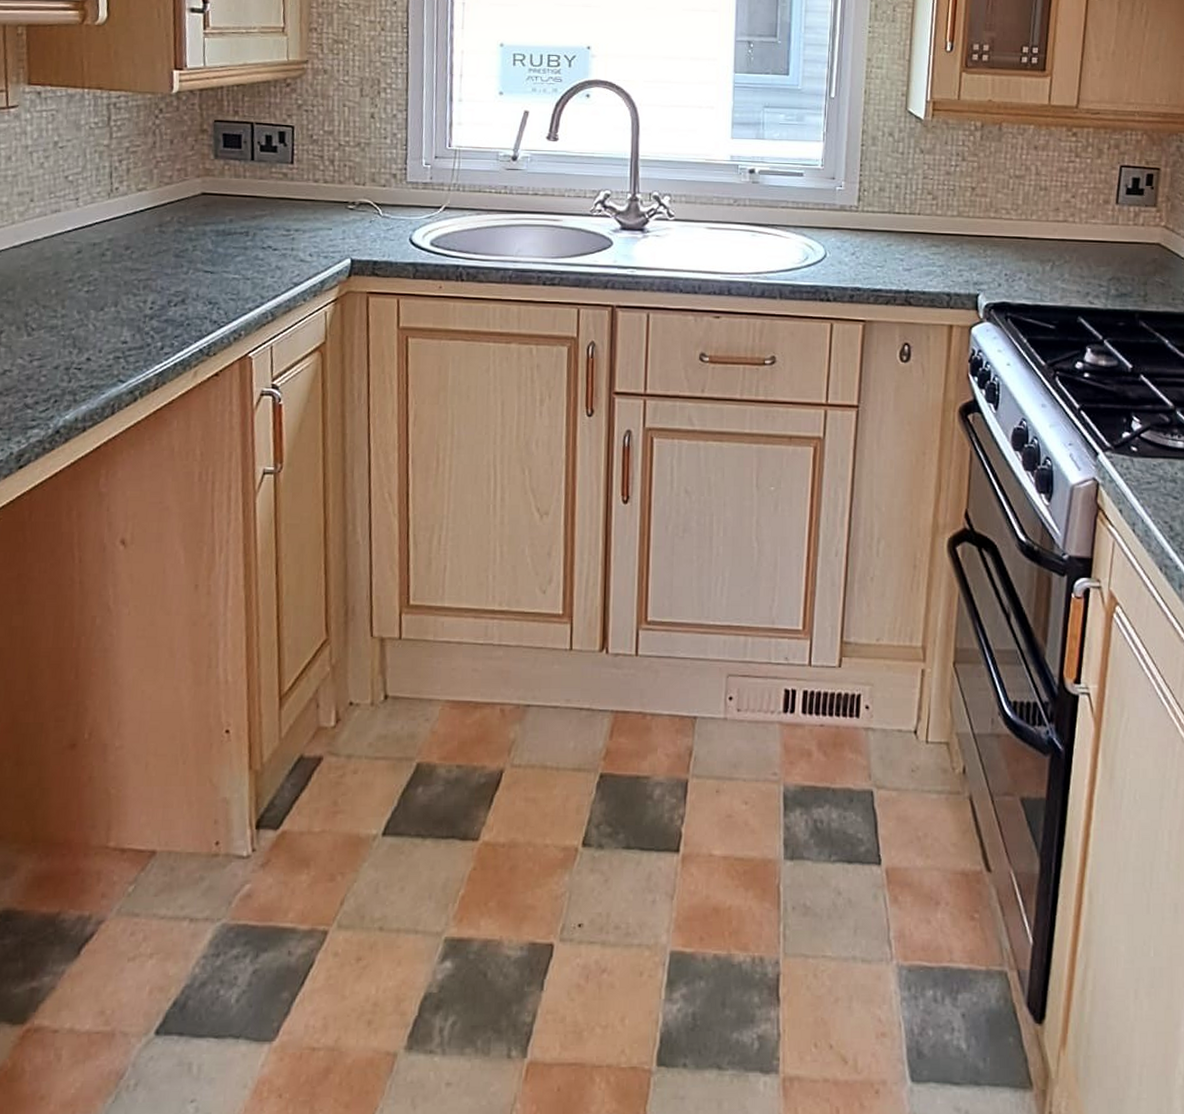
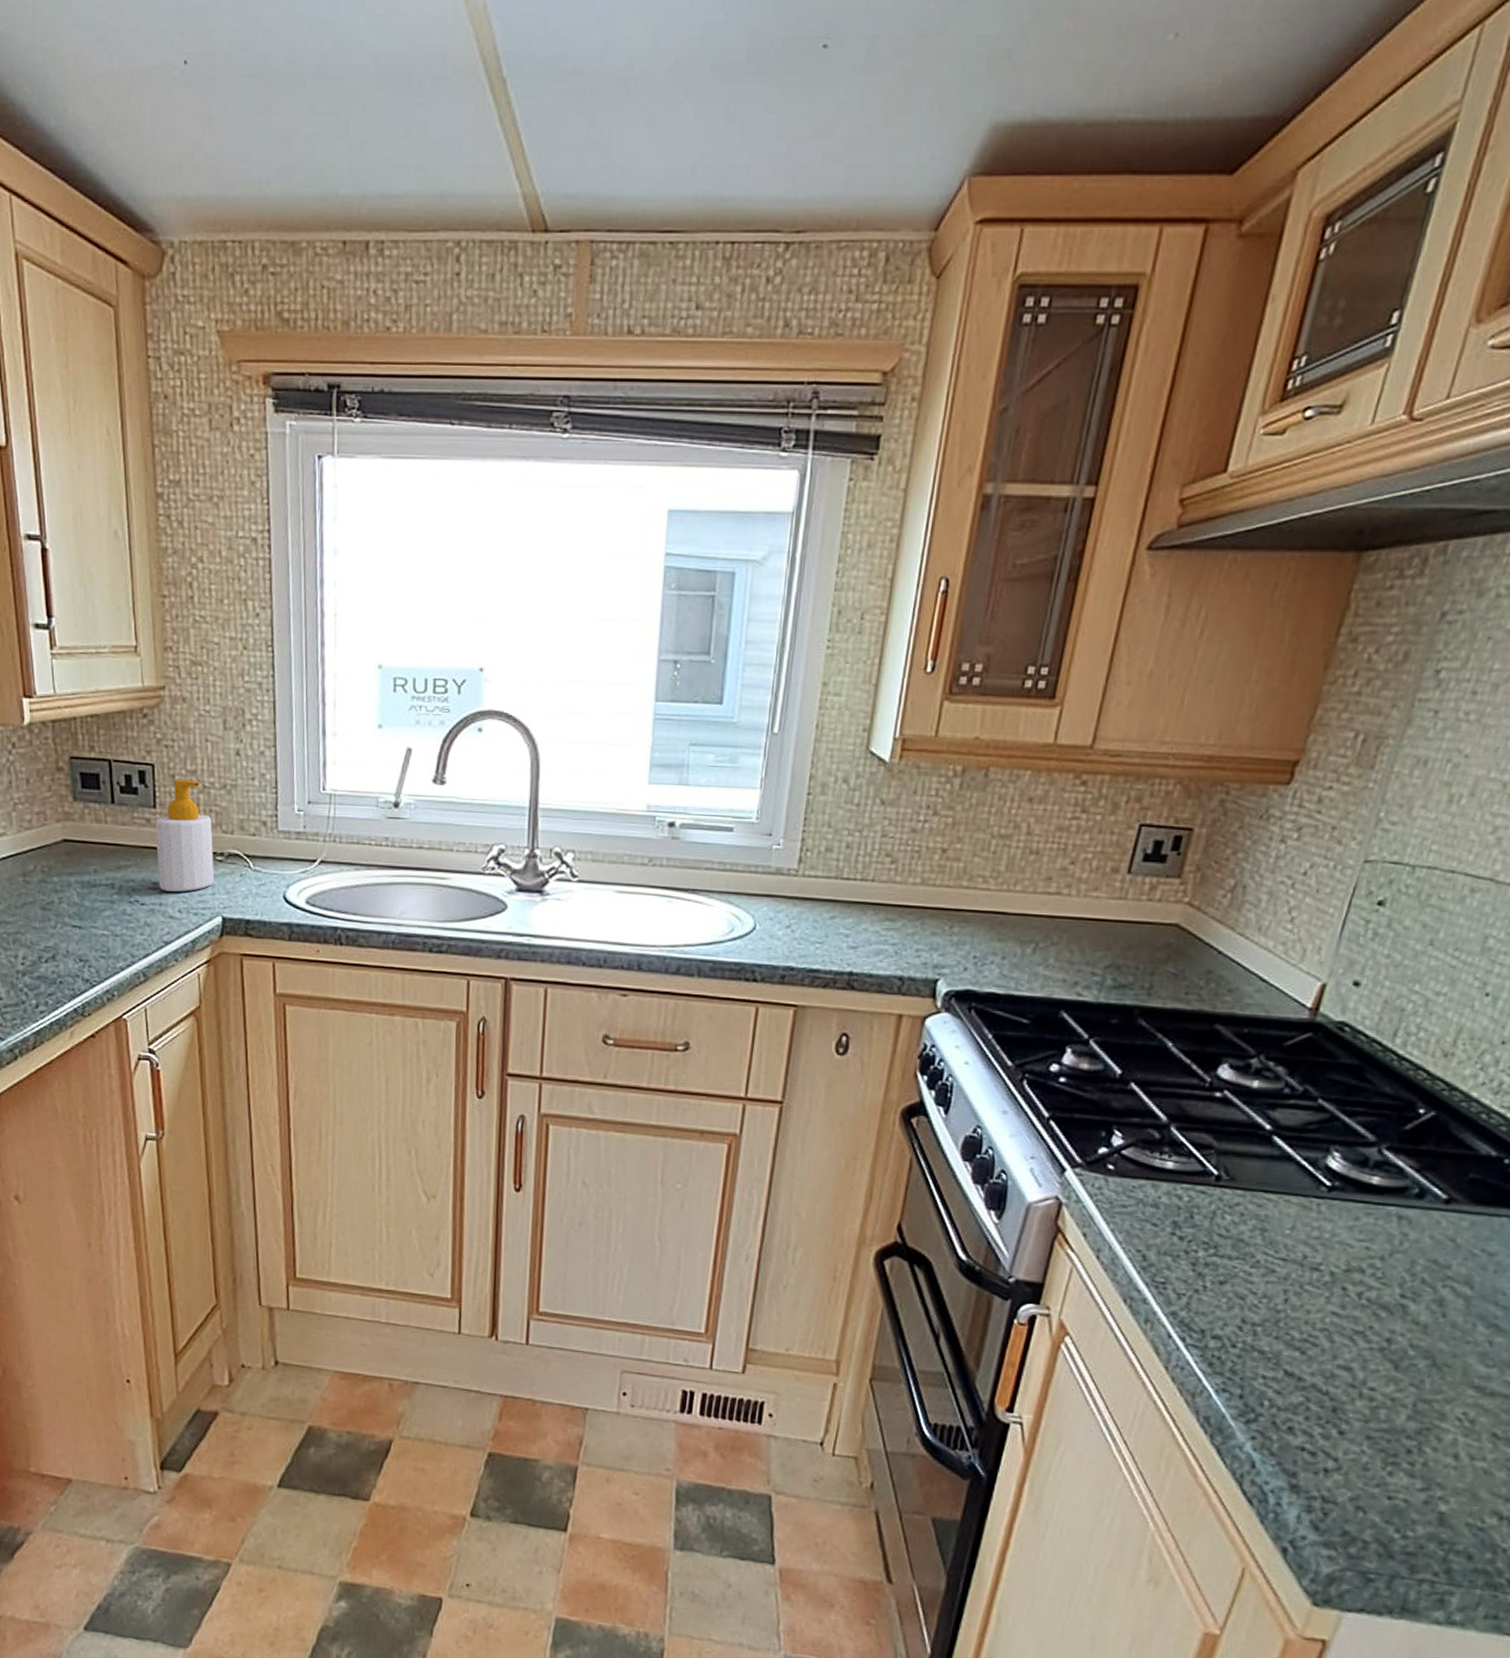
soap bottle: none [291,139,346,238] -> present [154,779,215,892]

